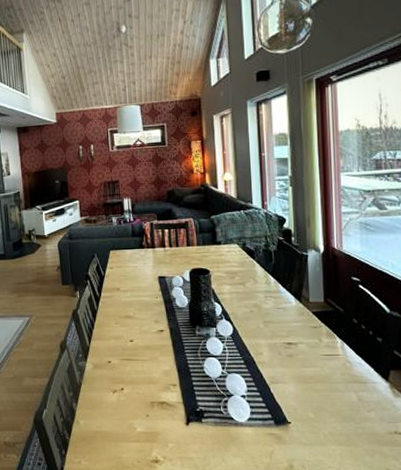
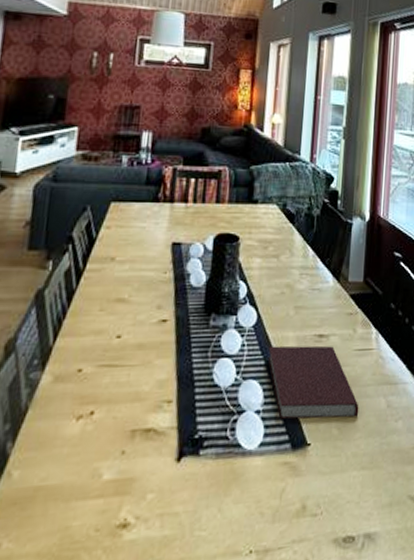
notebook: none [245,350,332,406] -> present [267,345,359,420]

